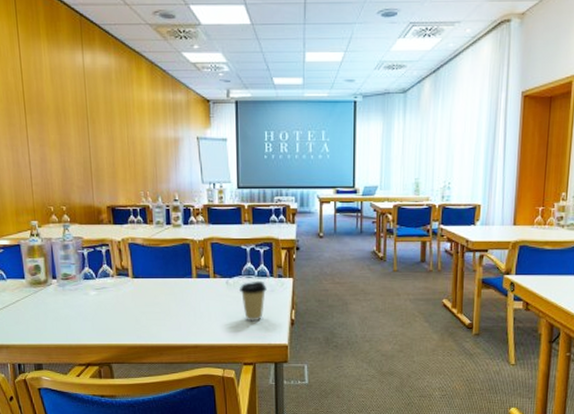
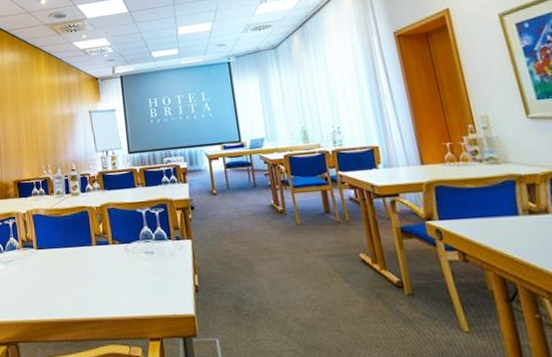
coffee cup: present [240,281,267,322] -> none [139,244,166,290]

